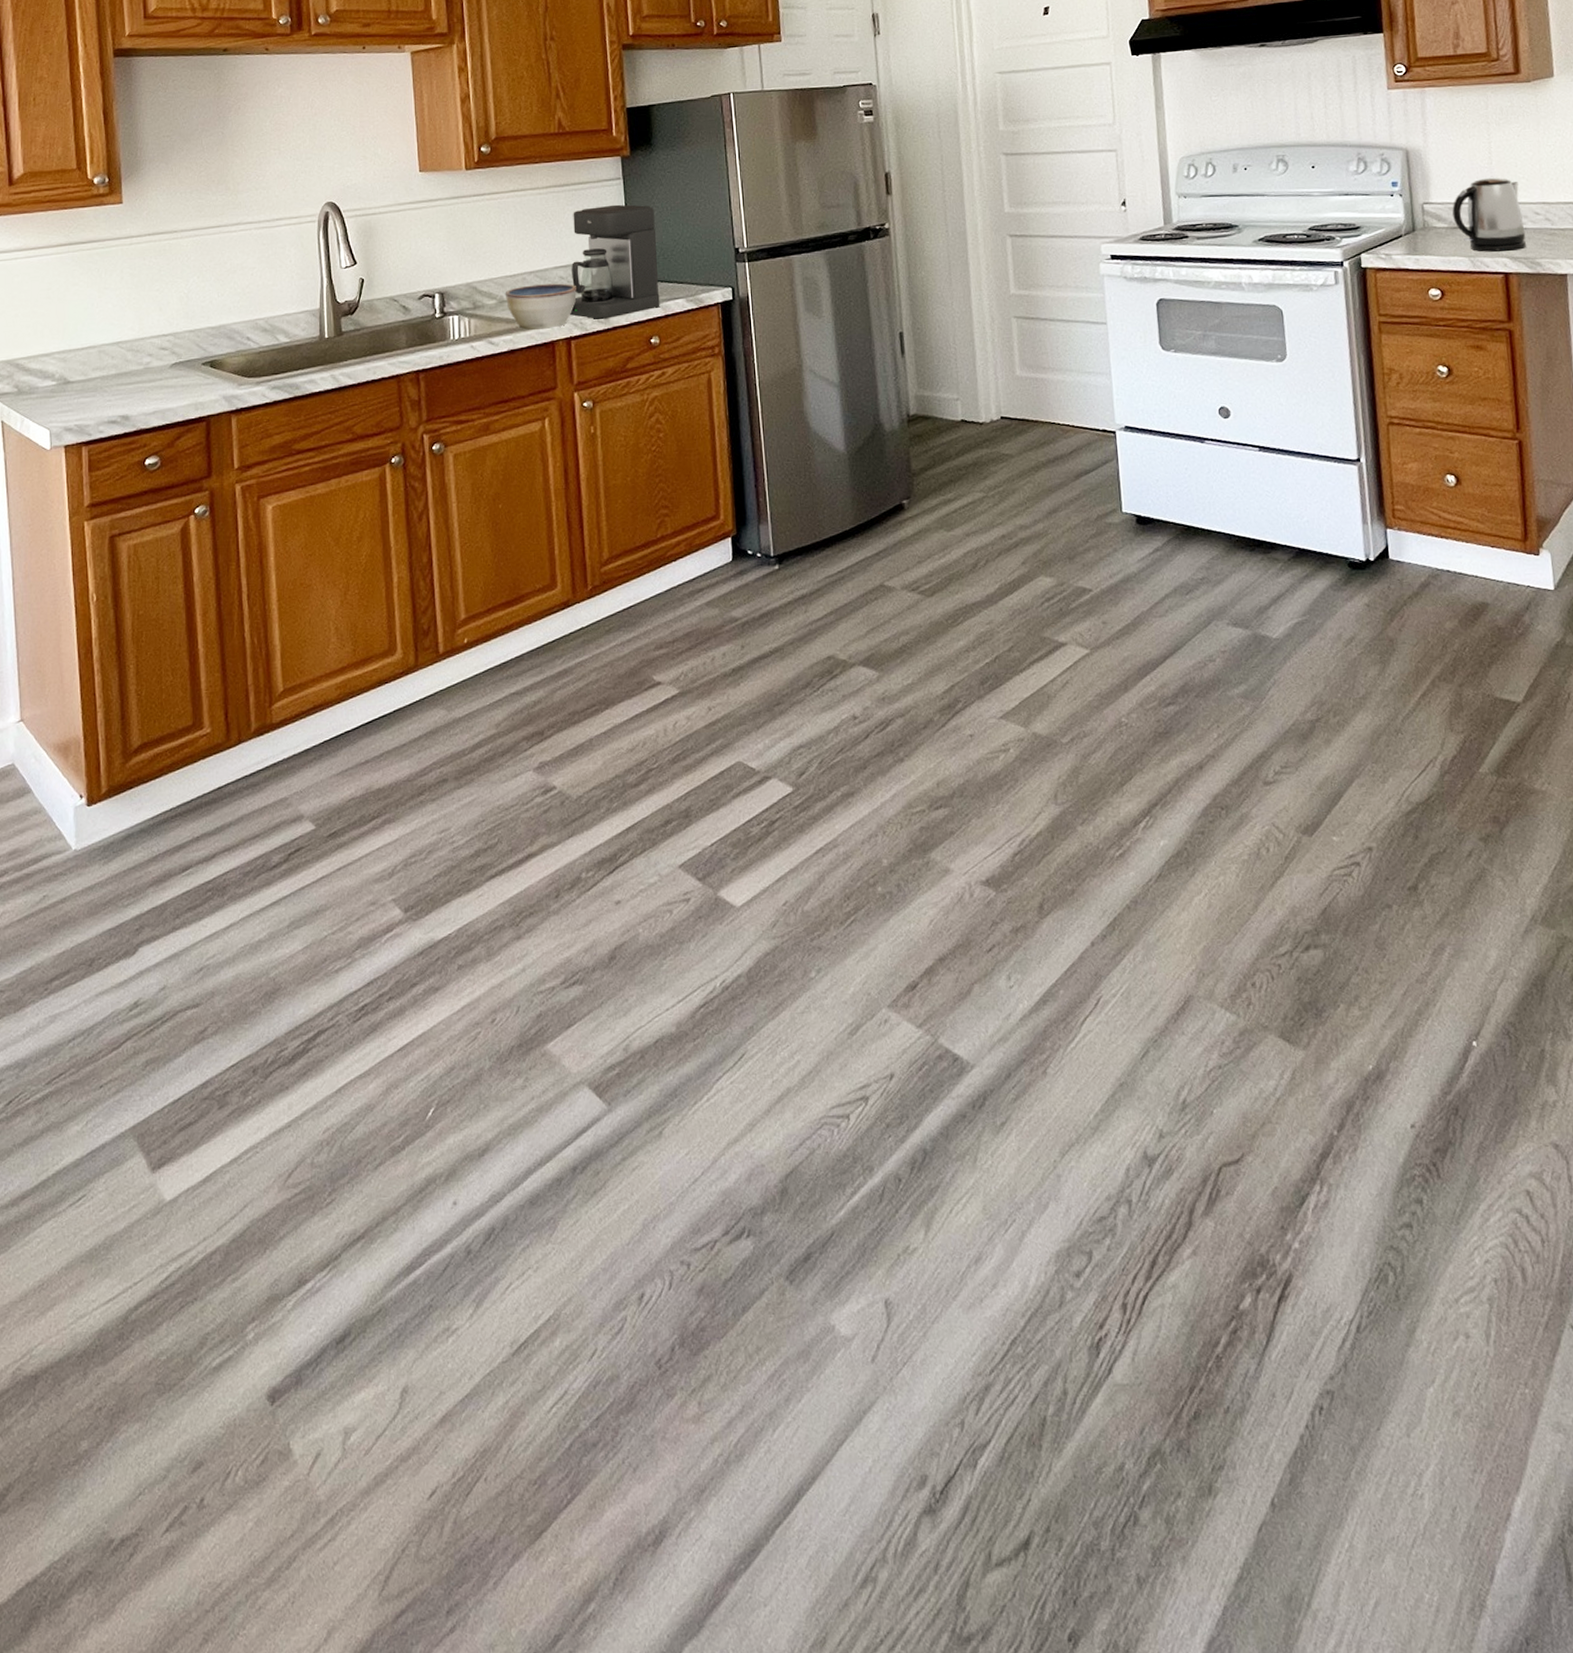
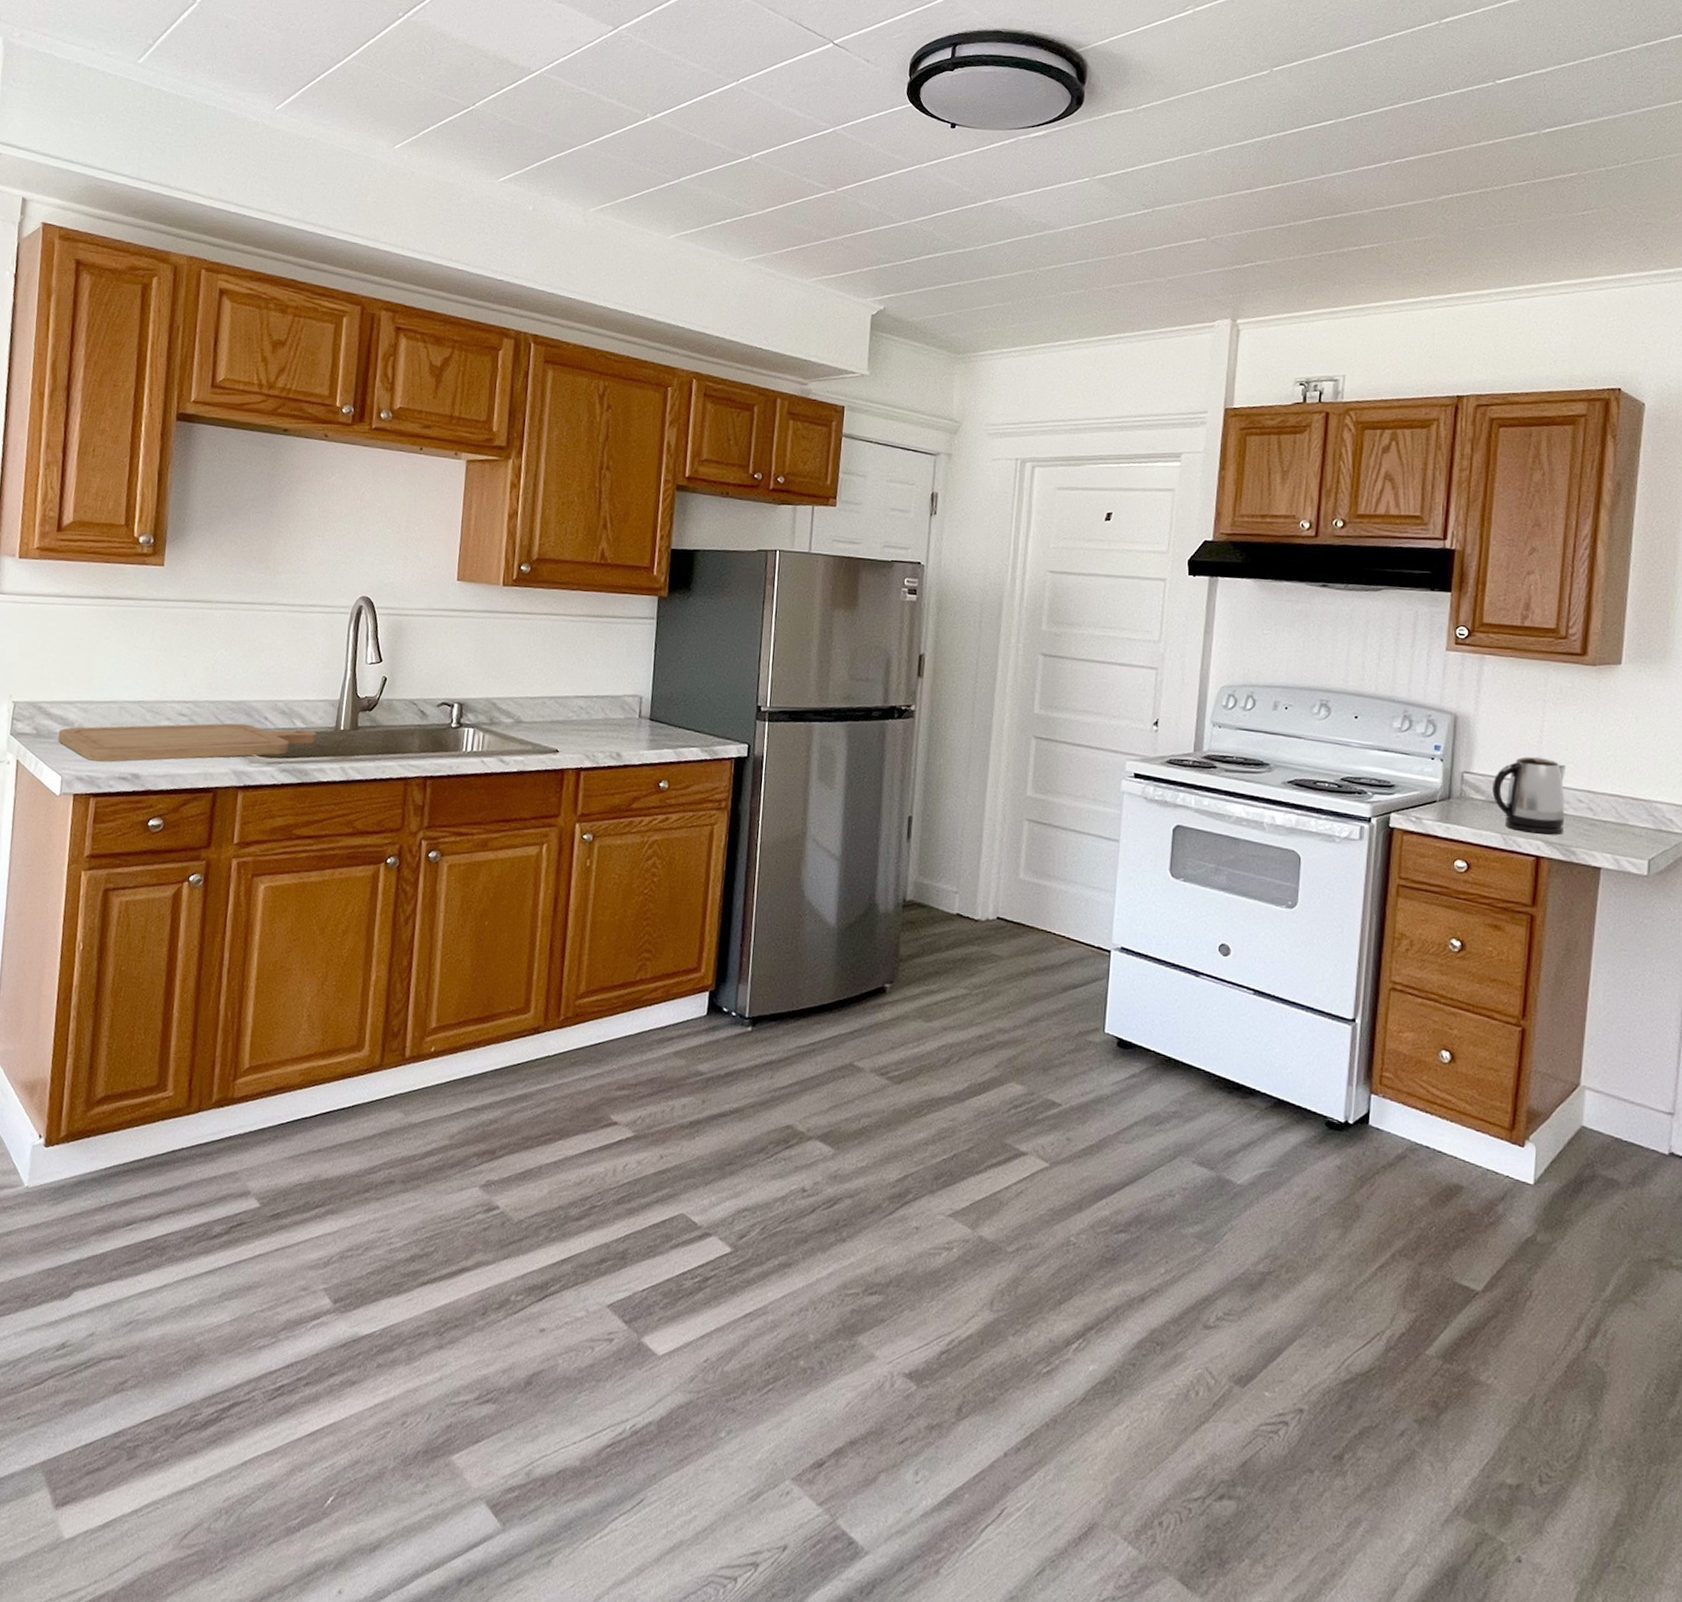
chopping board: none [40,343,303,410] -> present [57,723,318,763]
bowl: present [505,283,577,330] -> none [522,710,594,757]
coffee maker: present [570,204,660,320] -> none [584,642,683,757]

